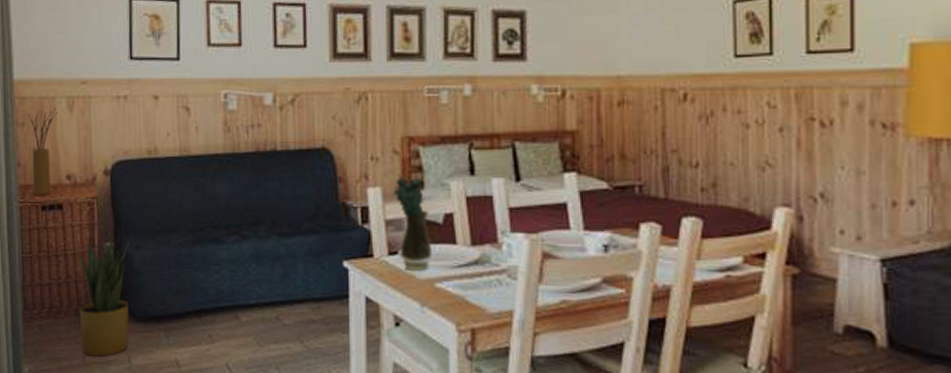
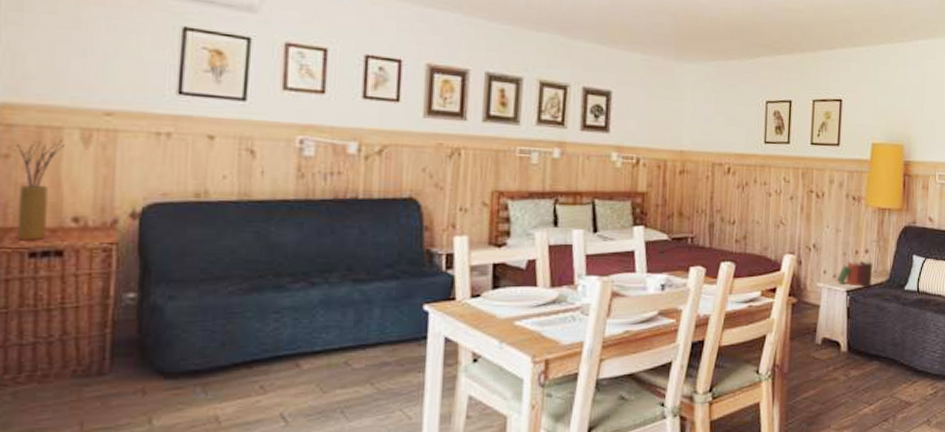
planter: present [75,238,131,357] -> none [78,289,163,422]
vase: present [394,174,433,272] -> none [480,224,515,312]
books: none [862,215,925,253] -> present [836,260,873,285]

